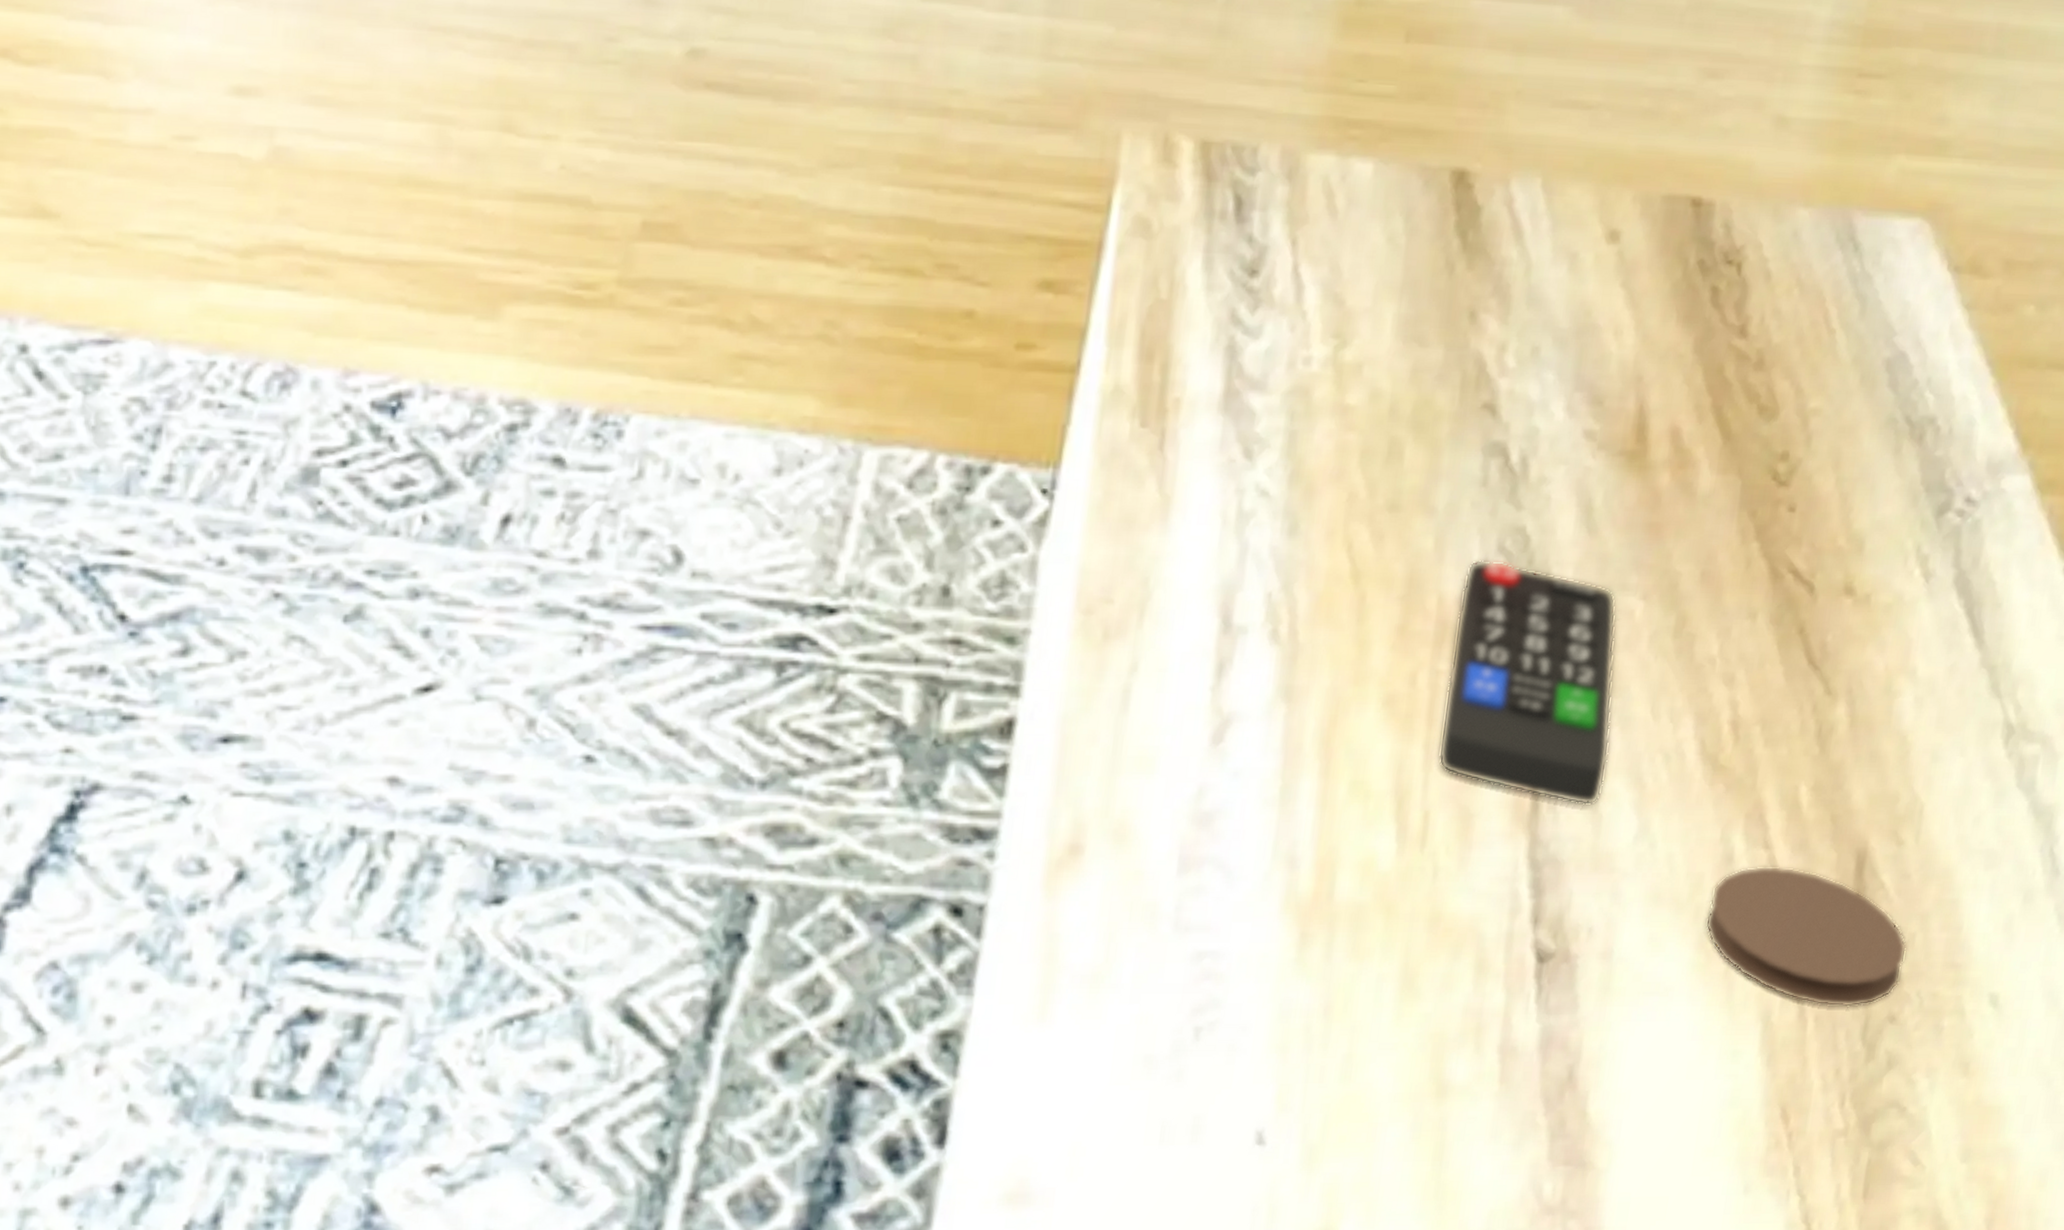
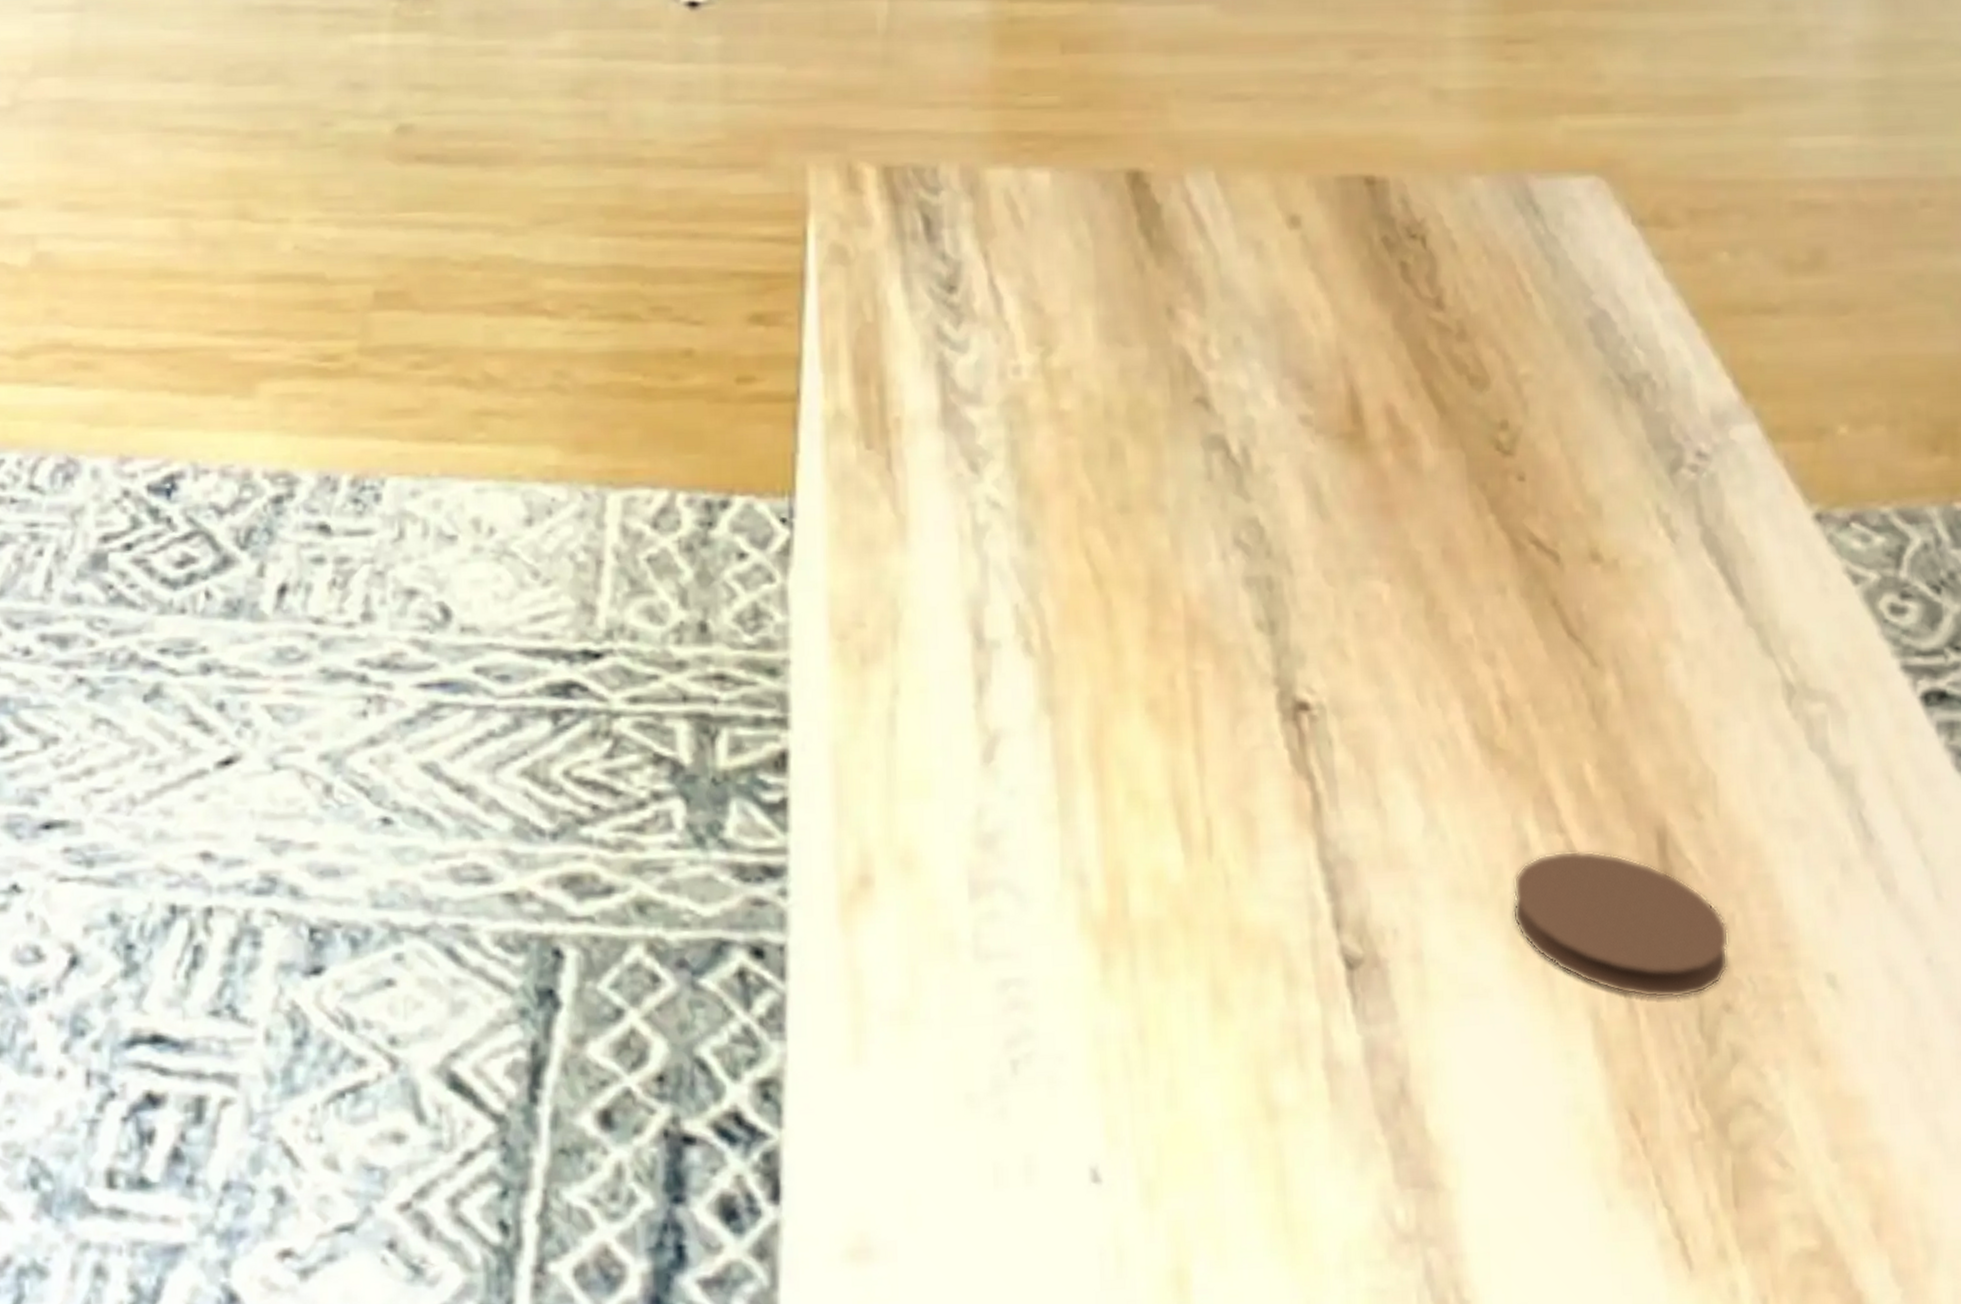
remote control: present [1437,559,1617,806] -> none [1204,554,1384,801]

